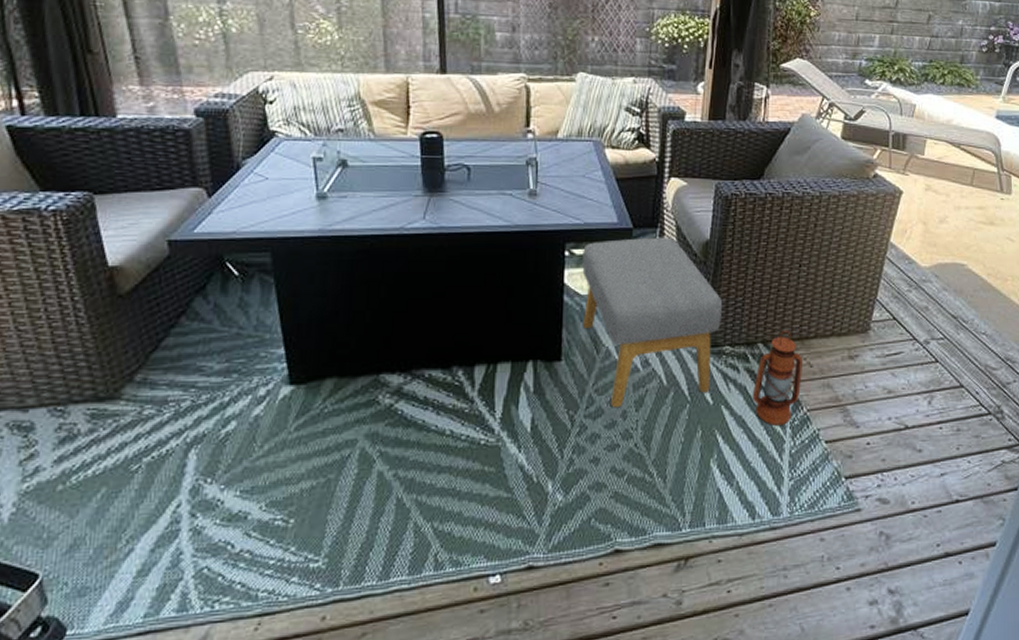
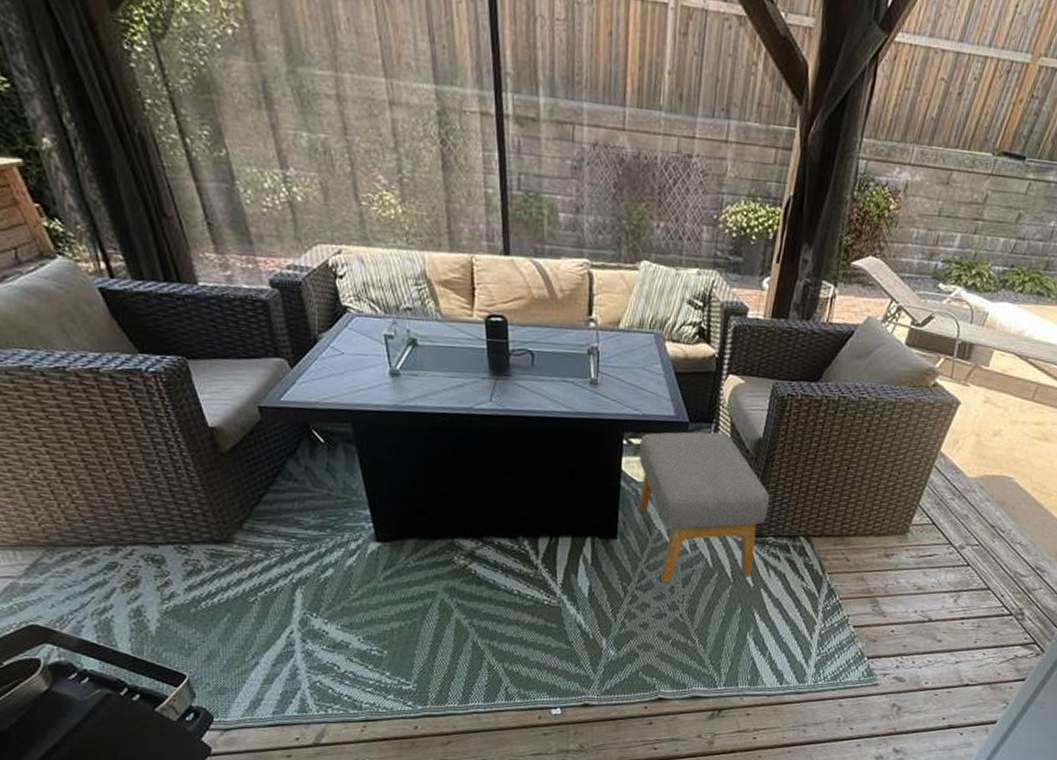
lantern: present [753,330,804,425] -> none [790,526,842,609]

